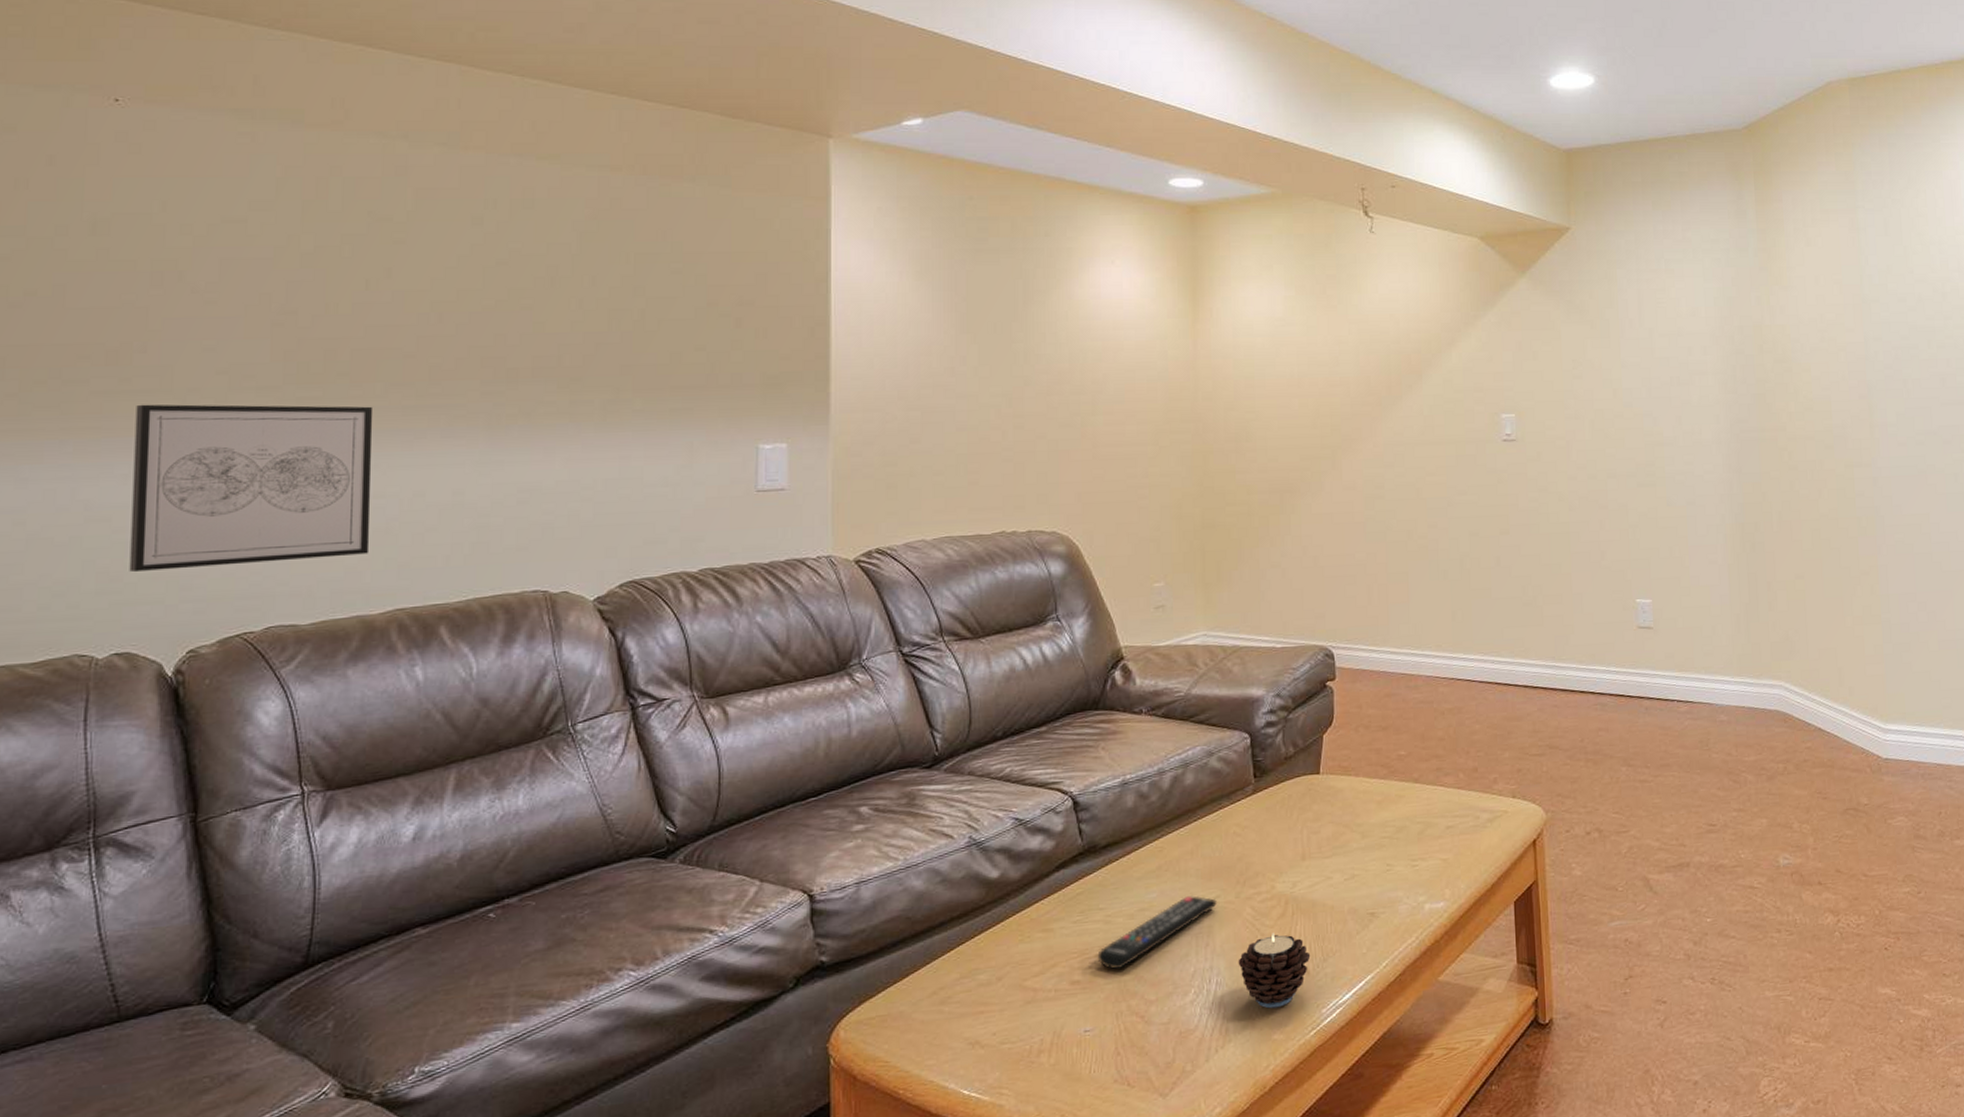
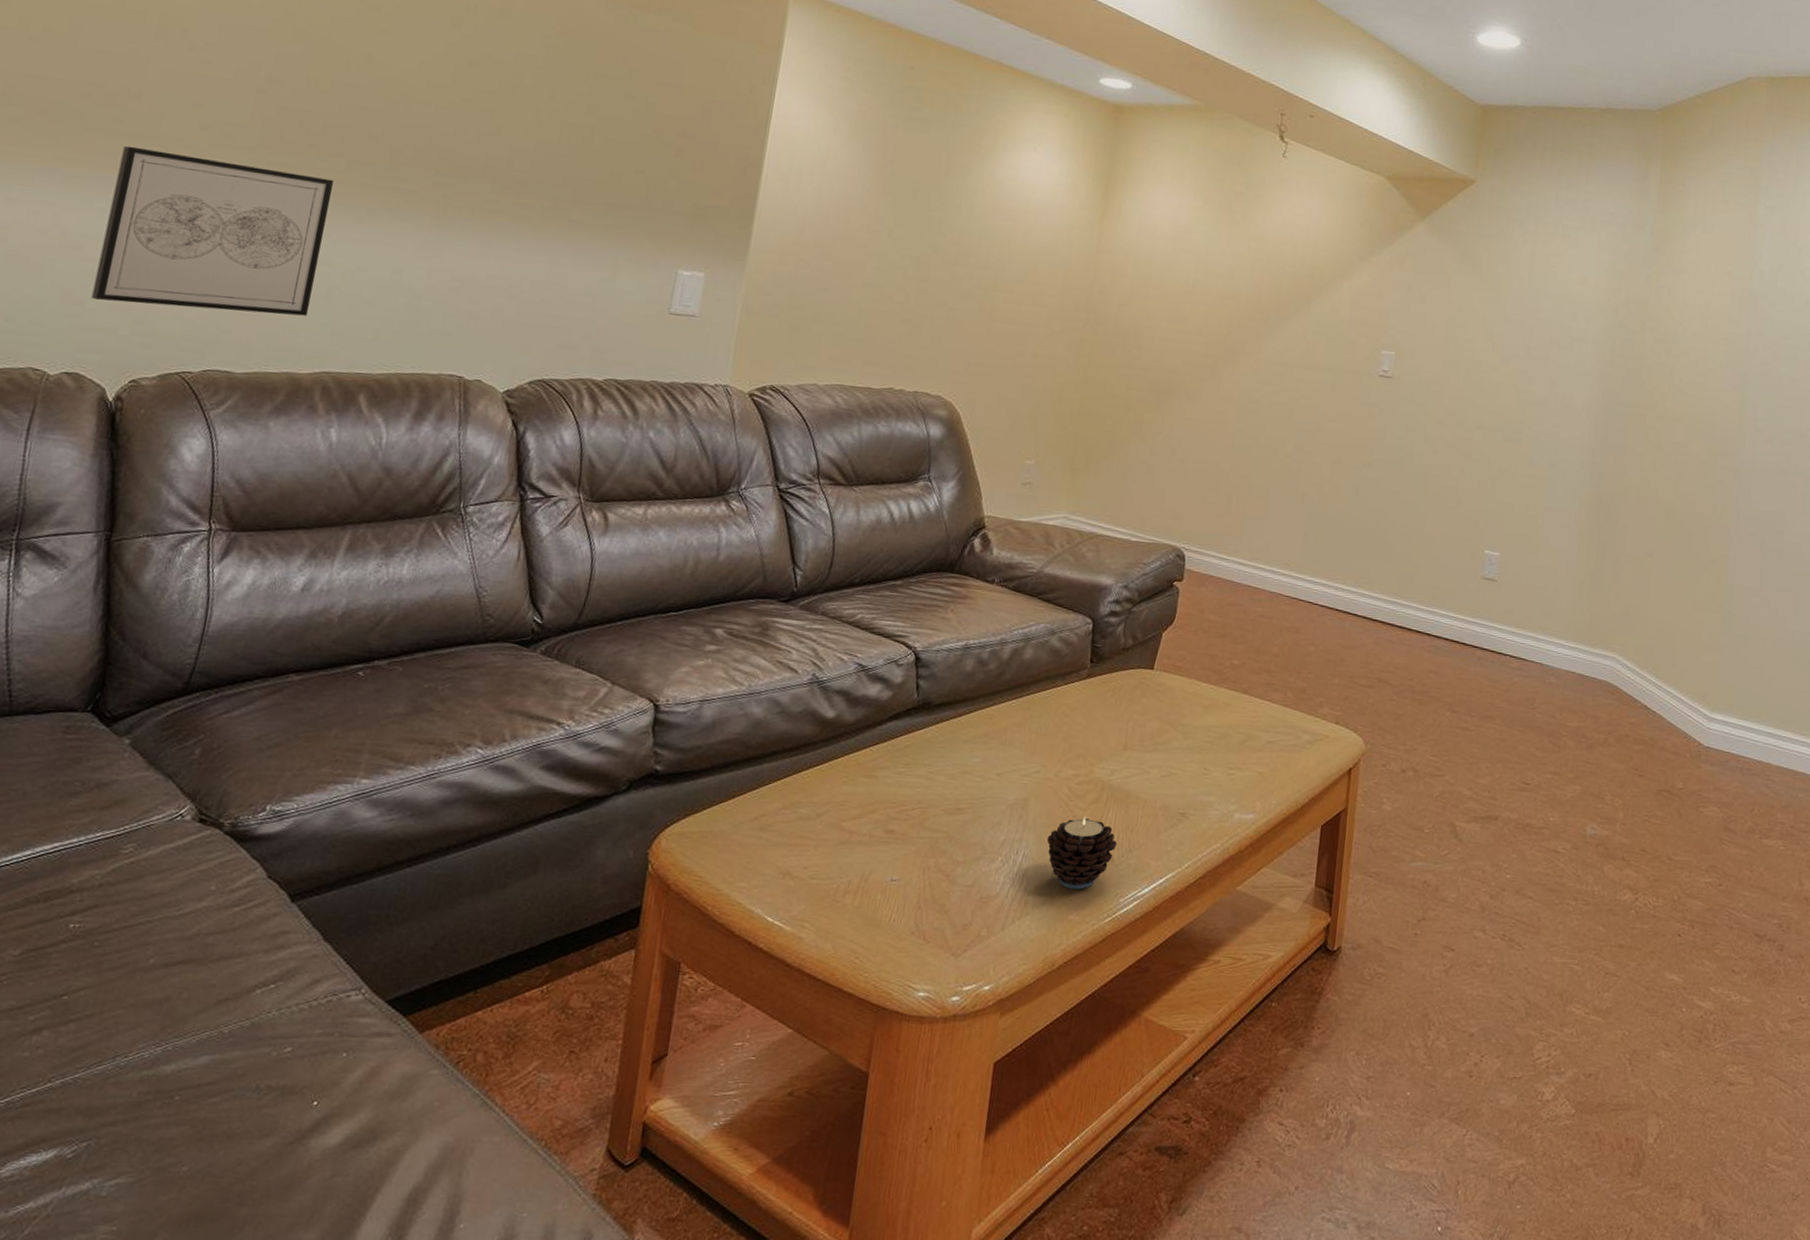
remote control: present [1097,896,1217,969] -> none [914,766,1036,825]

